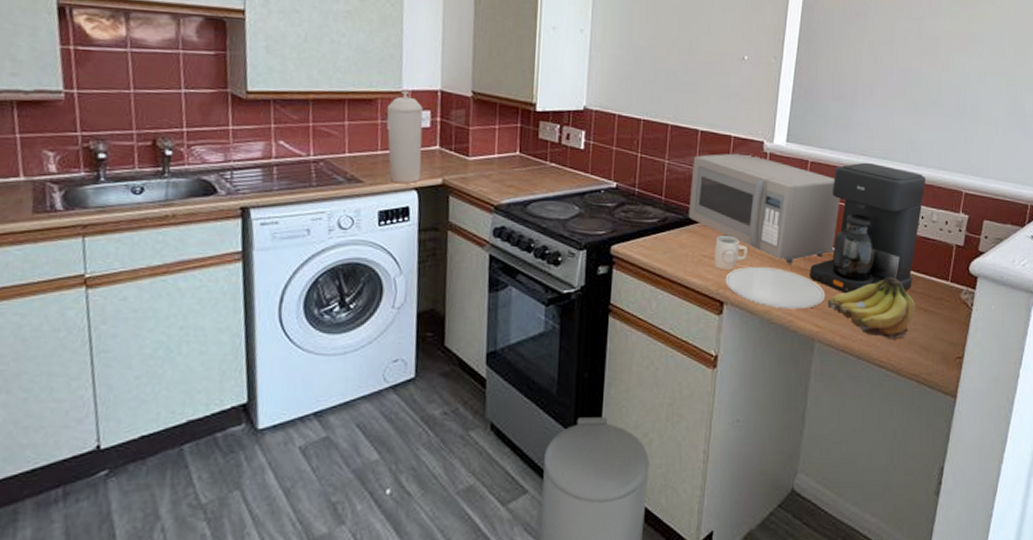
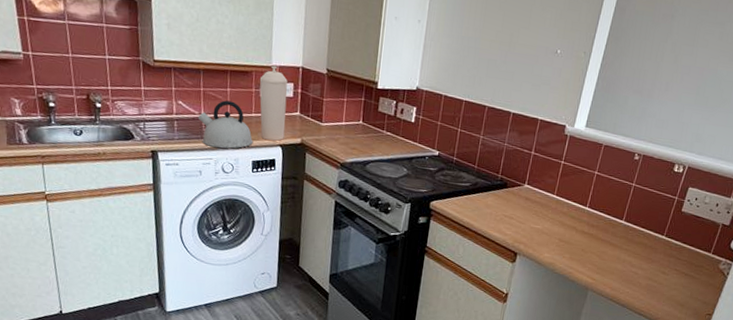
kettle: none [305,136,380,198] -> present [198,100,253,149]
microwave: present [688,152,840,264] -> none [495,133,626,228]
mug: present [714,236,748,271] -> none [513,201,542,229]
plate: present [725,267,825,310] -> none [520,227,603,265]
coffee maker: present [810,162,926,294] -> none [591,148,705,258]
fruit: present [827,277,916,340] -> none [602,245,679,296]

